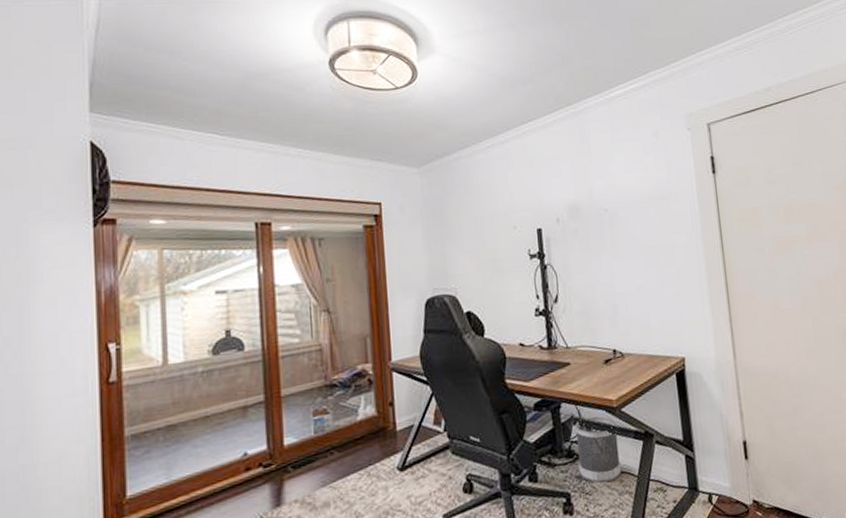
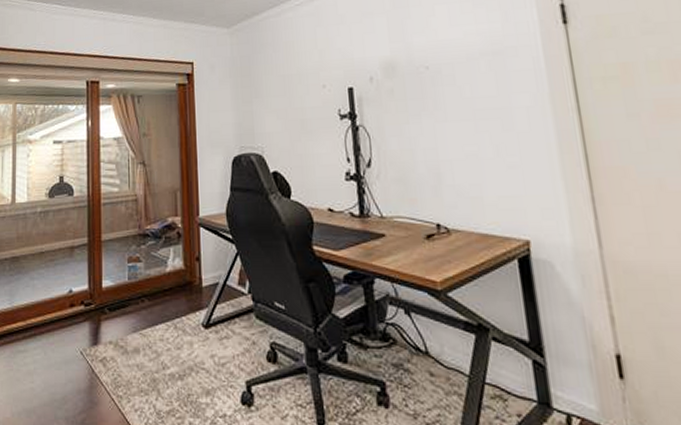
wastebasket: present [575,416,621,483] -> none [391,298,448,376]

